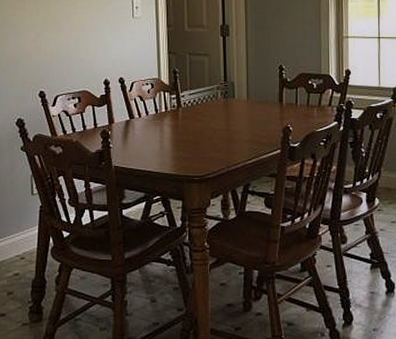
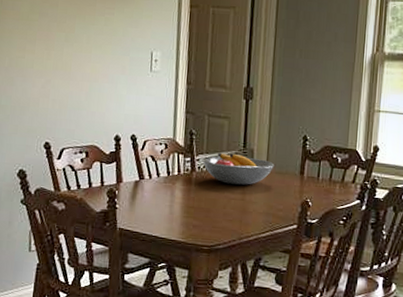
fruit bowl: none [187,87,255,116] -> present [203,152,275,185]

